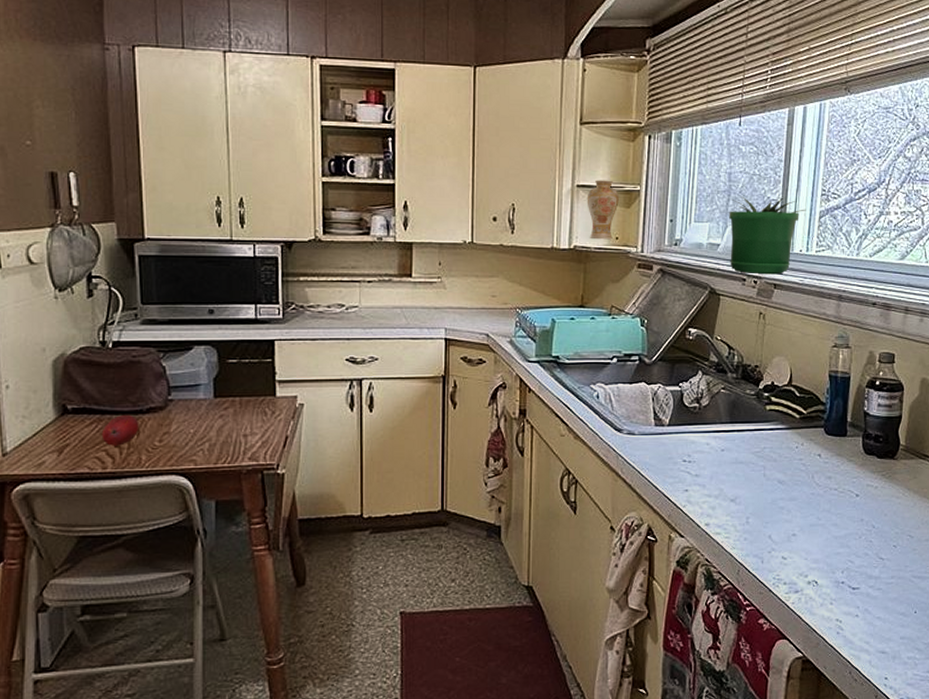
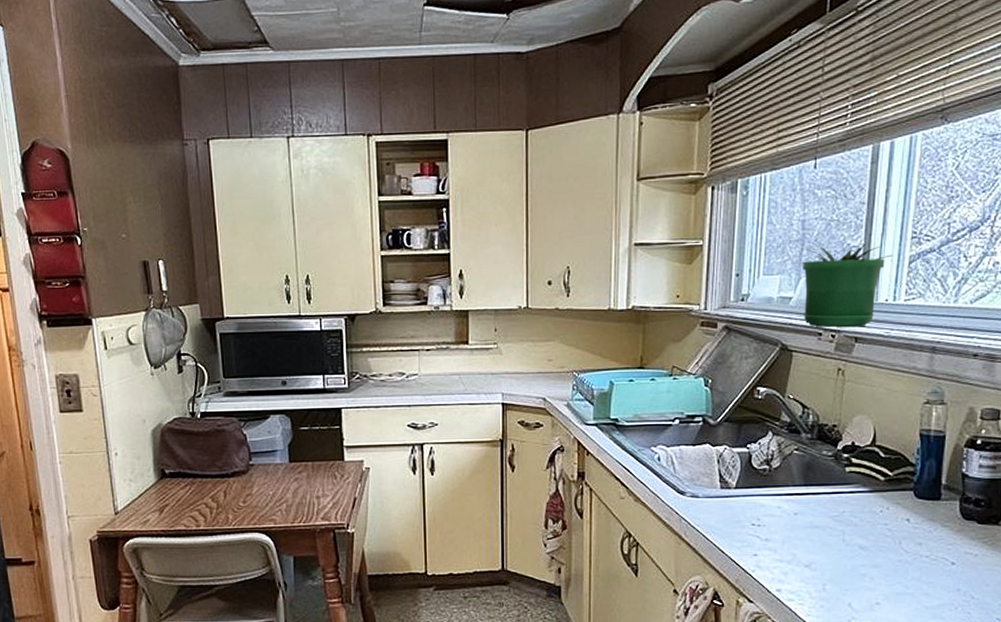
fruit: present [101,414,139,446] -> none [194,478,226,506]
vase: present [587,180,619,240] -> none [645,236,680,299]

